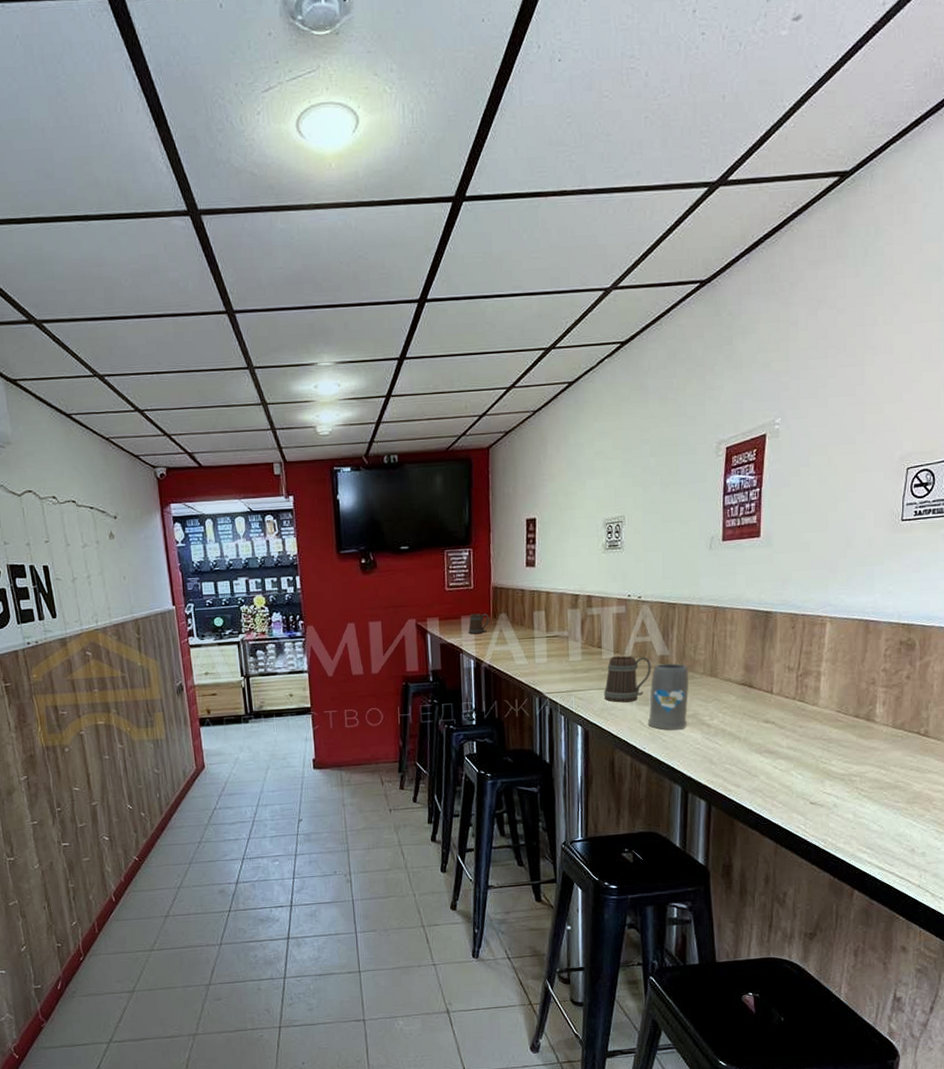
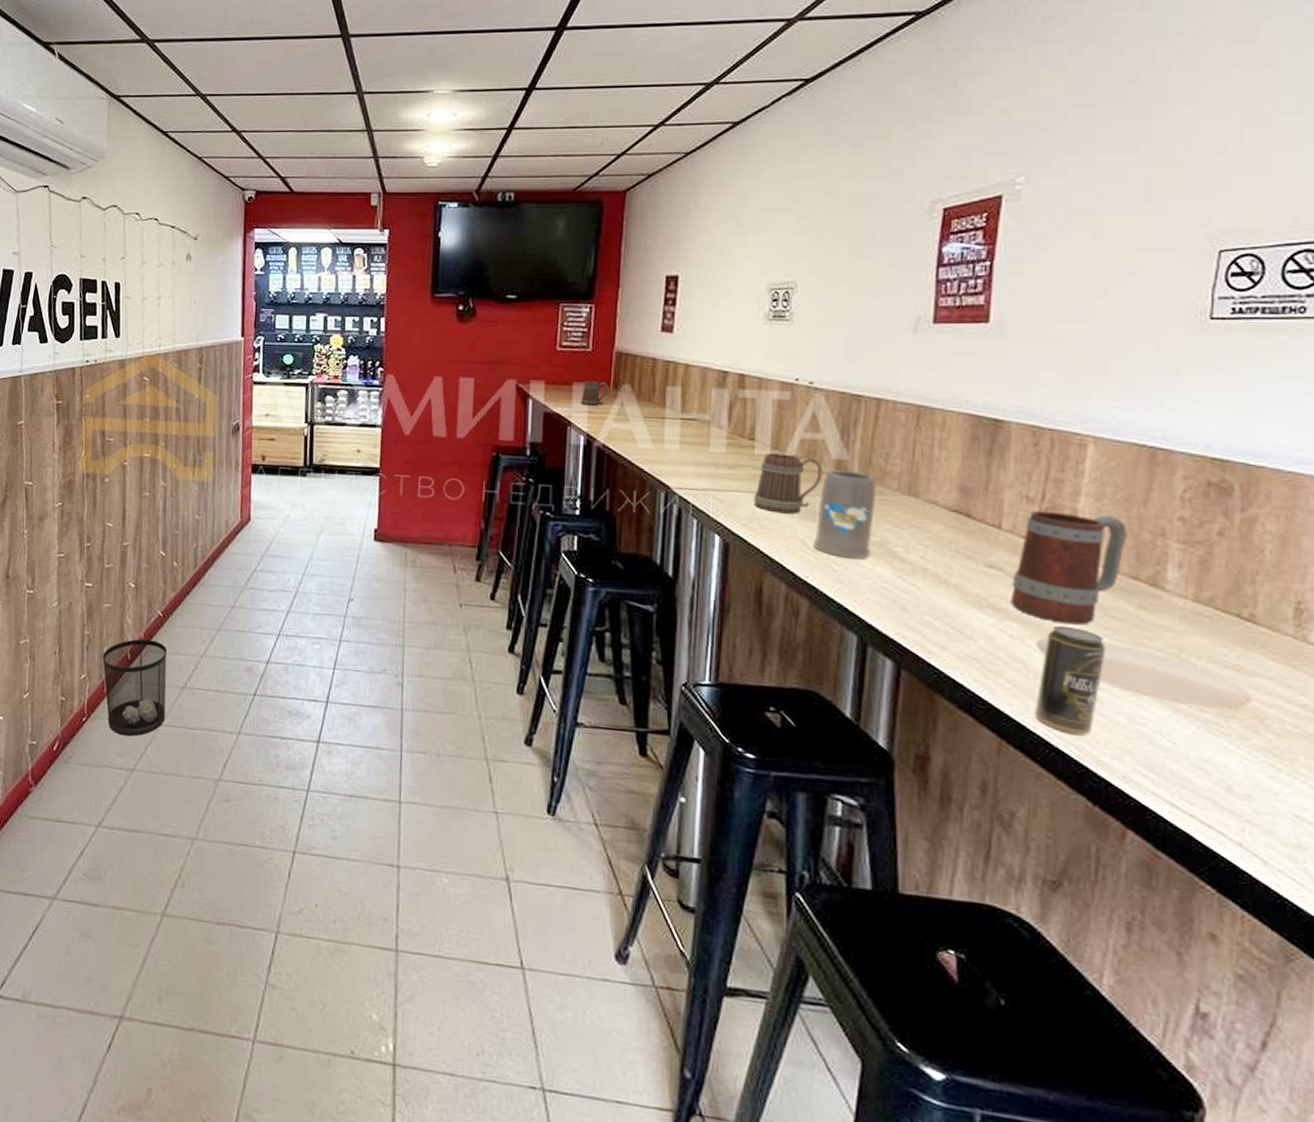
waste bin: none [89,882,155,966] -> present [102,639,168,737]
beer mug: none [780,674,852,756] -> present [1010,510,1127,625]
beer can: none [797,757,841,833] -> present [1035,625,1107,736]
plate: none [797,764,927,800] -> present [1036,636,1254,710]

